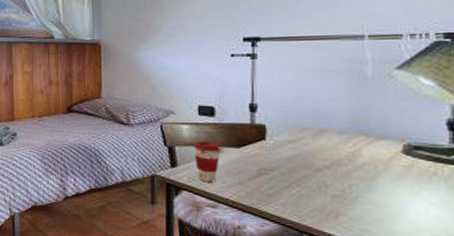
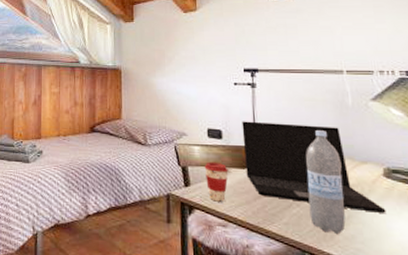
laptop: none [238,96,402,193] -> present [242,121,387,213]
water bottle: none [311,105,354,215] -> present [306,130,346,235]

